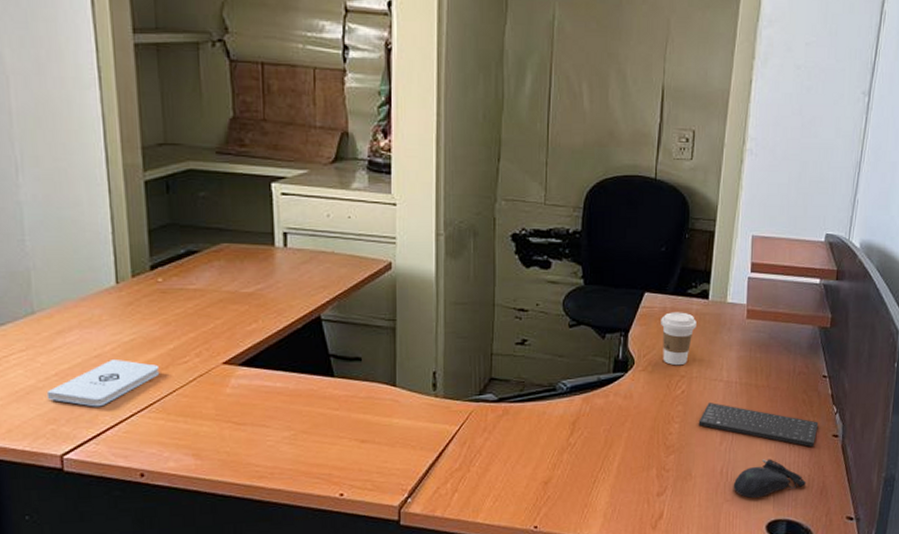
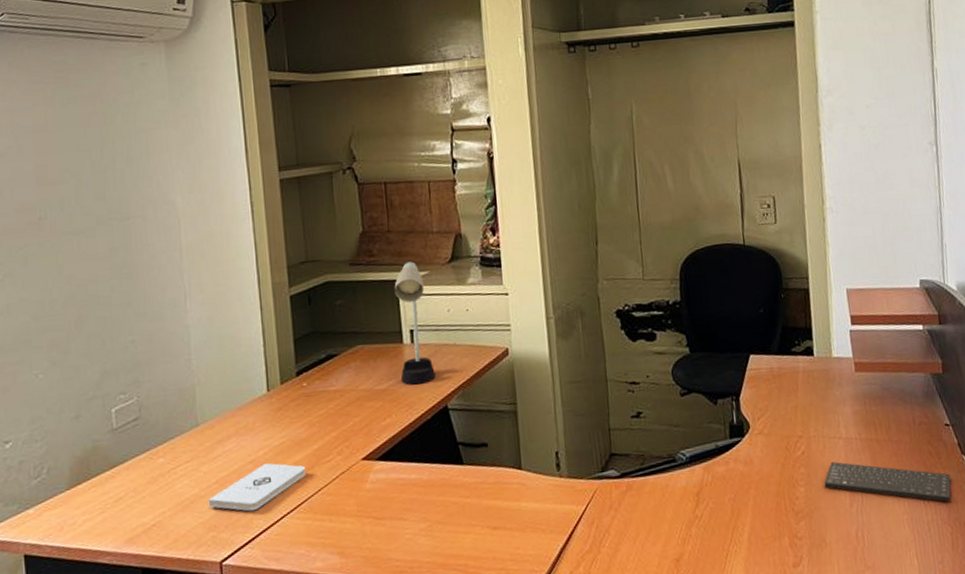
desk lamp: none [267,157,309,291] -> present [394,261,435,385]
coffee cup: present [661,312,697,366] -> none [769,371,806,426]
computer mouse: present [733,459,807,498] -> none [871,518,951,563]

